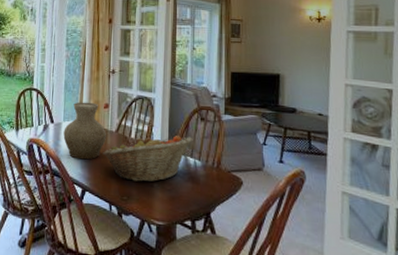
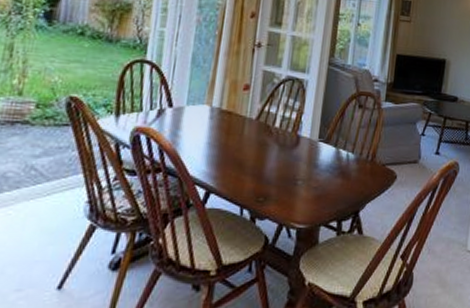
vase: present [63,102,107,160] -> none [185,81,245,154]
fruit basket: present [103,136,193,182] -> none [237,125,348,180]

